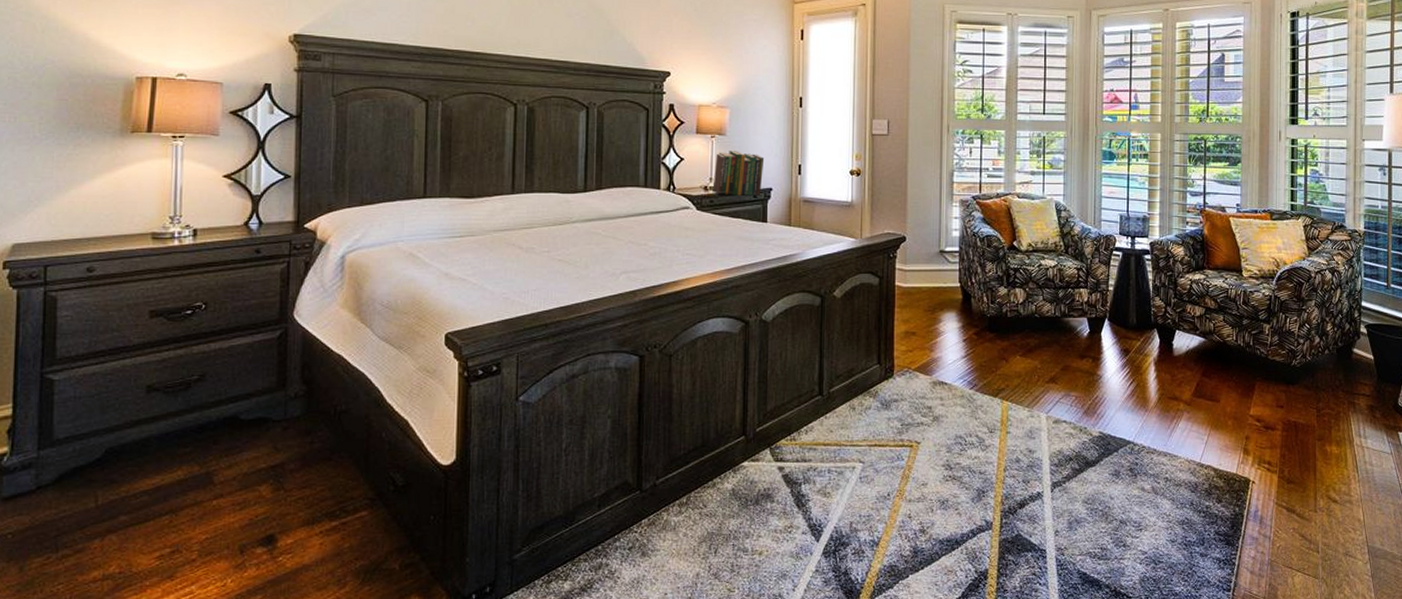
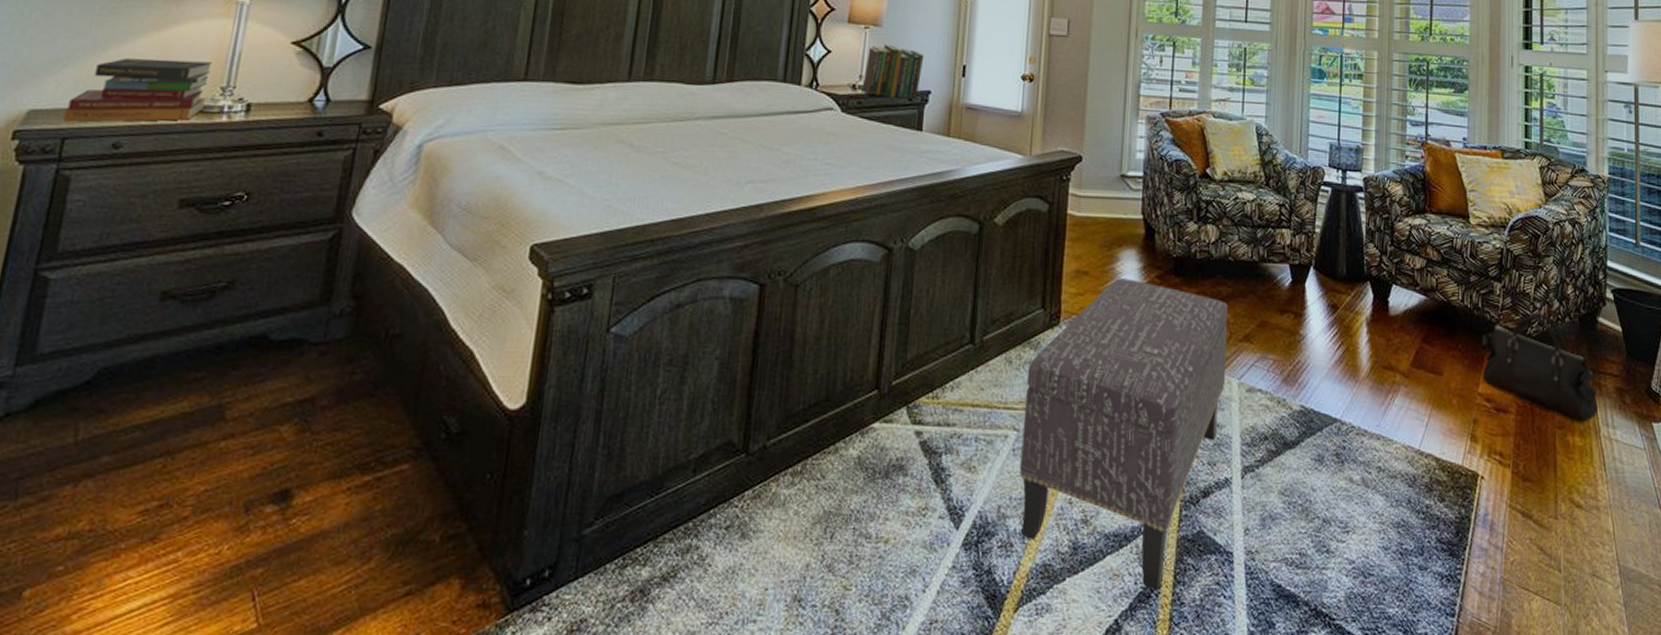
books: none [43,196,159,252] -> present [63,58,212,122]
ottoman: none [866,336,1036,582] -> present [1019,278,1228,591]
shoulder bag: none [1253,348,1352,435] -> present [1482,313,1598,423]

